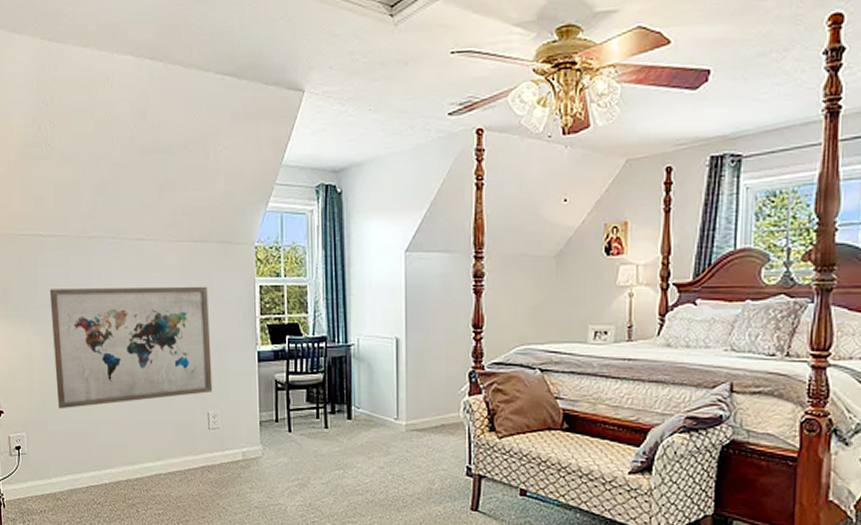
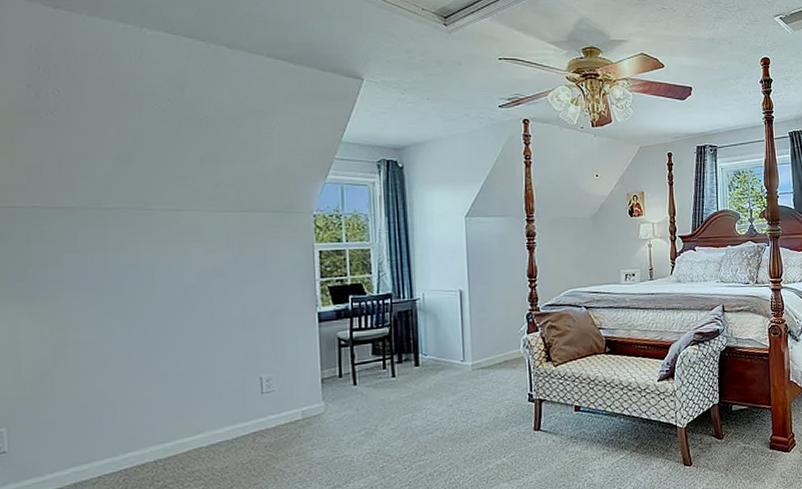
wall art: present [49,286,213,409] -> none [47,253,266,396]

